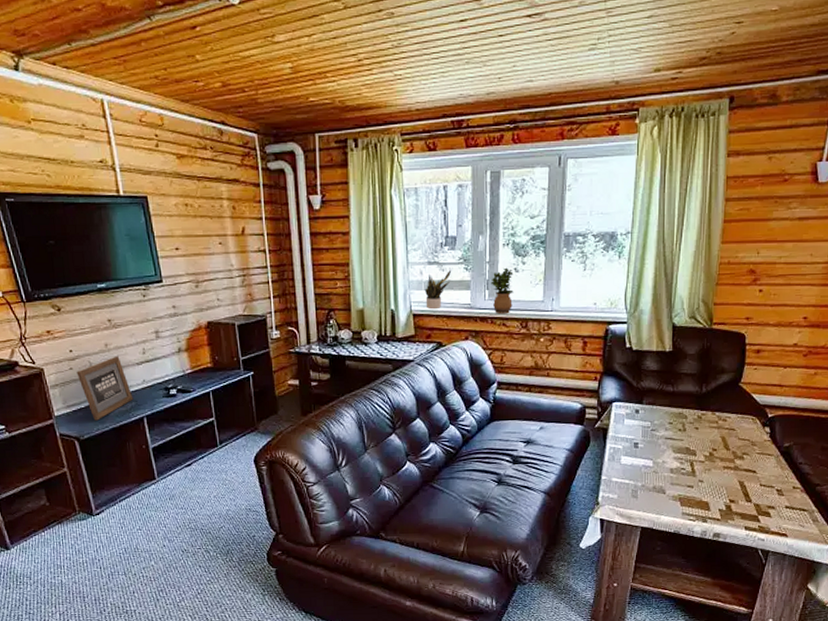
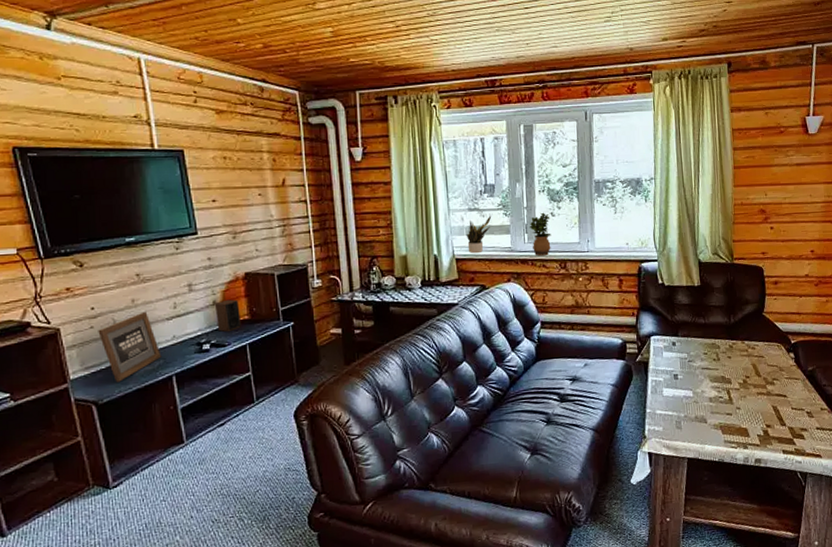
speaker: none [179,347,205,379] -> present [214,299,242,332]

